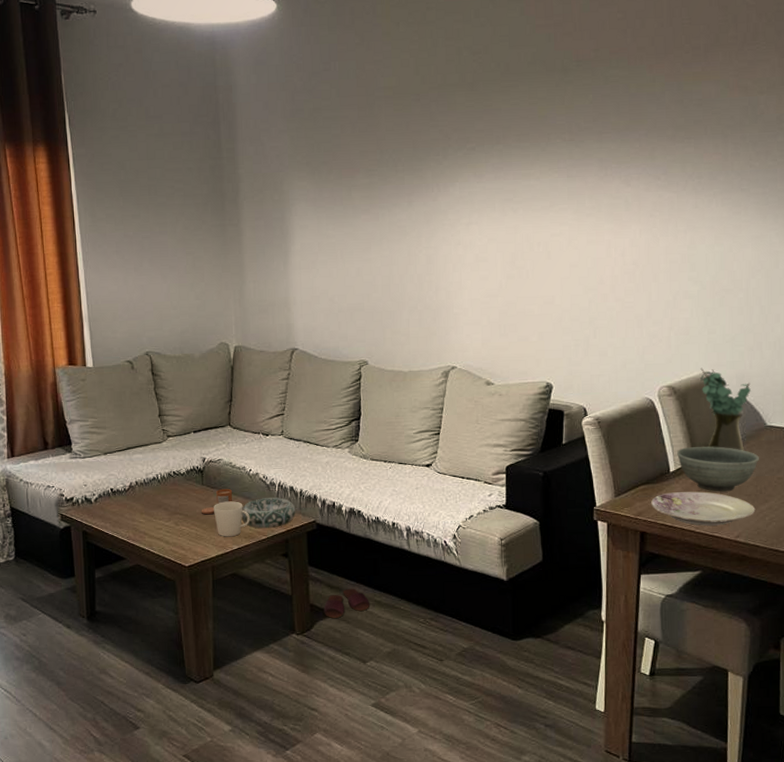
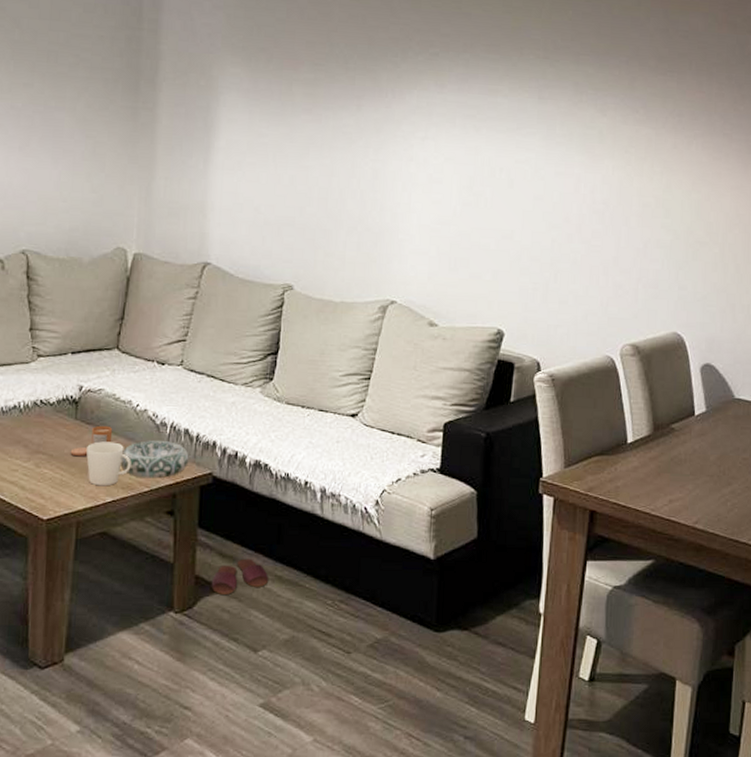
plate: present [650,491,756,526] -> none [603,466,717,509]
bowl: present [677,446,759,492] -> none [636,416,725,470]
vase: present [700,367,751,451] -> none [667,327,720,425]

